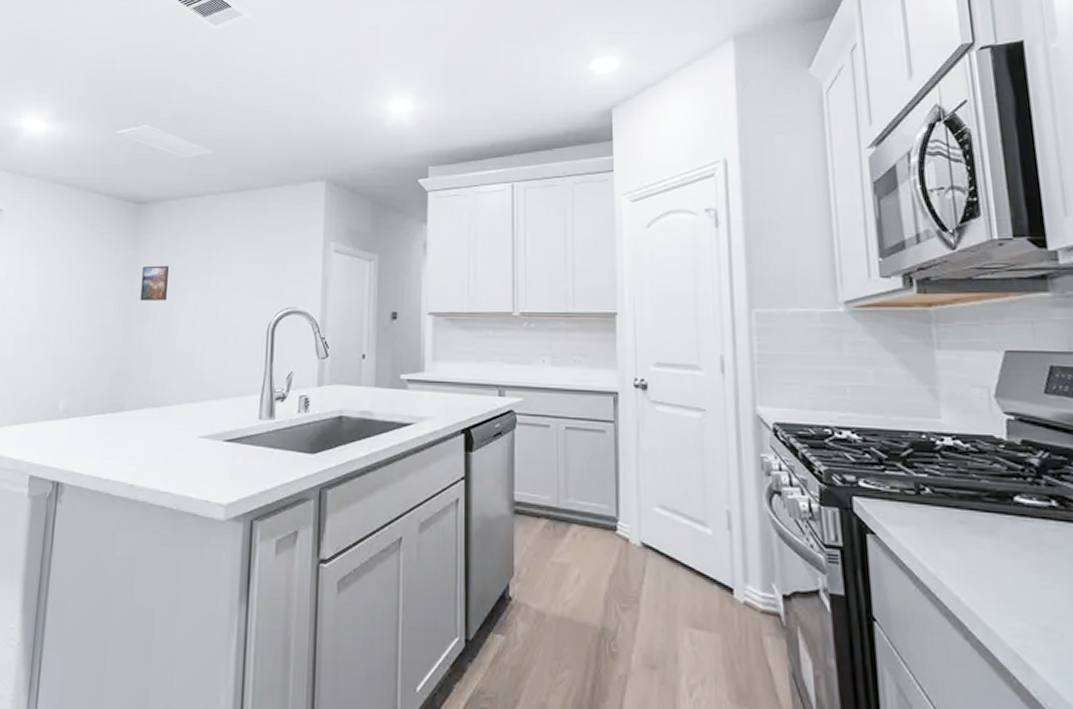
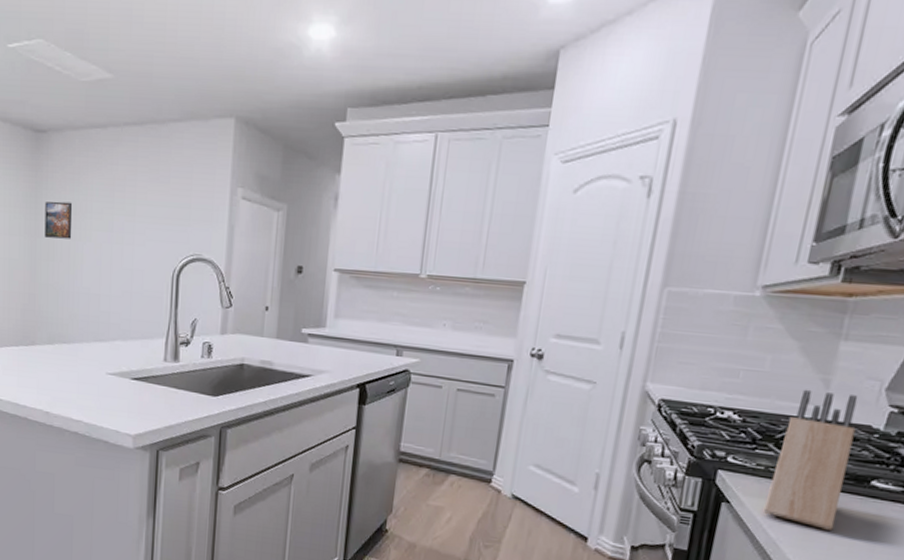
knife block: none [909,401,993,558] -> present [763,389,858,530]

